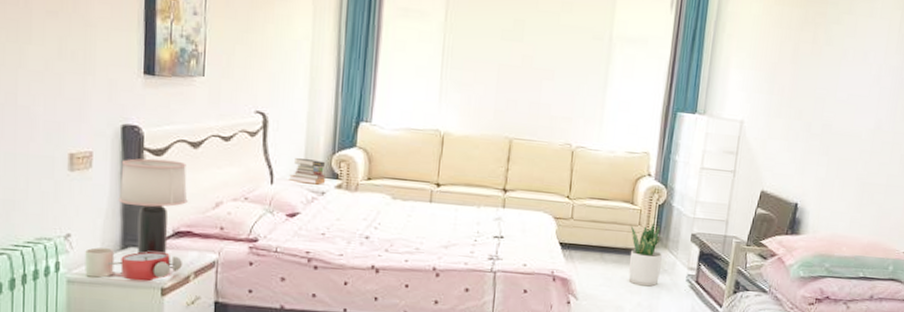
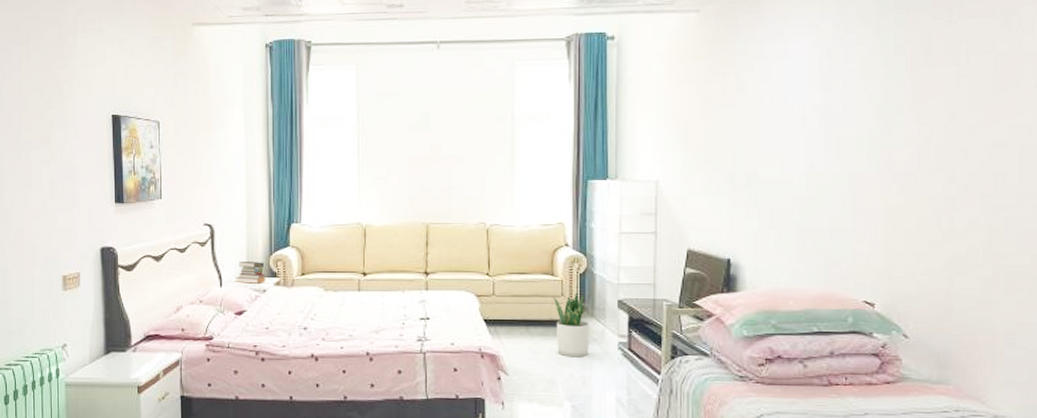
mug: present [85,247,115,278] -> none [78,354,100,380]
alarm clock: present [107,251,183,281] -> none [94,354,154,381]
table lamp: present [118,158,188,254] -> none [101,274,154,357]

